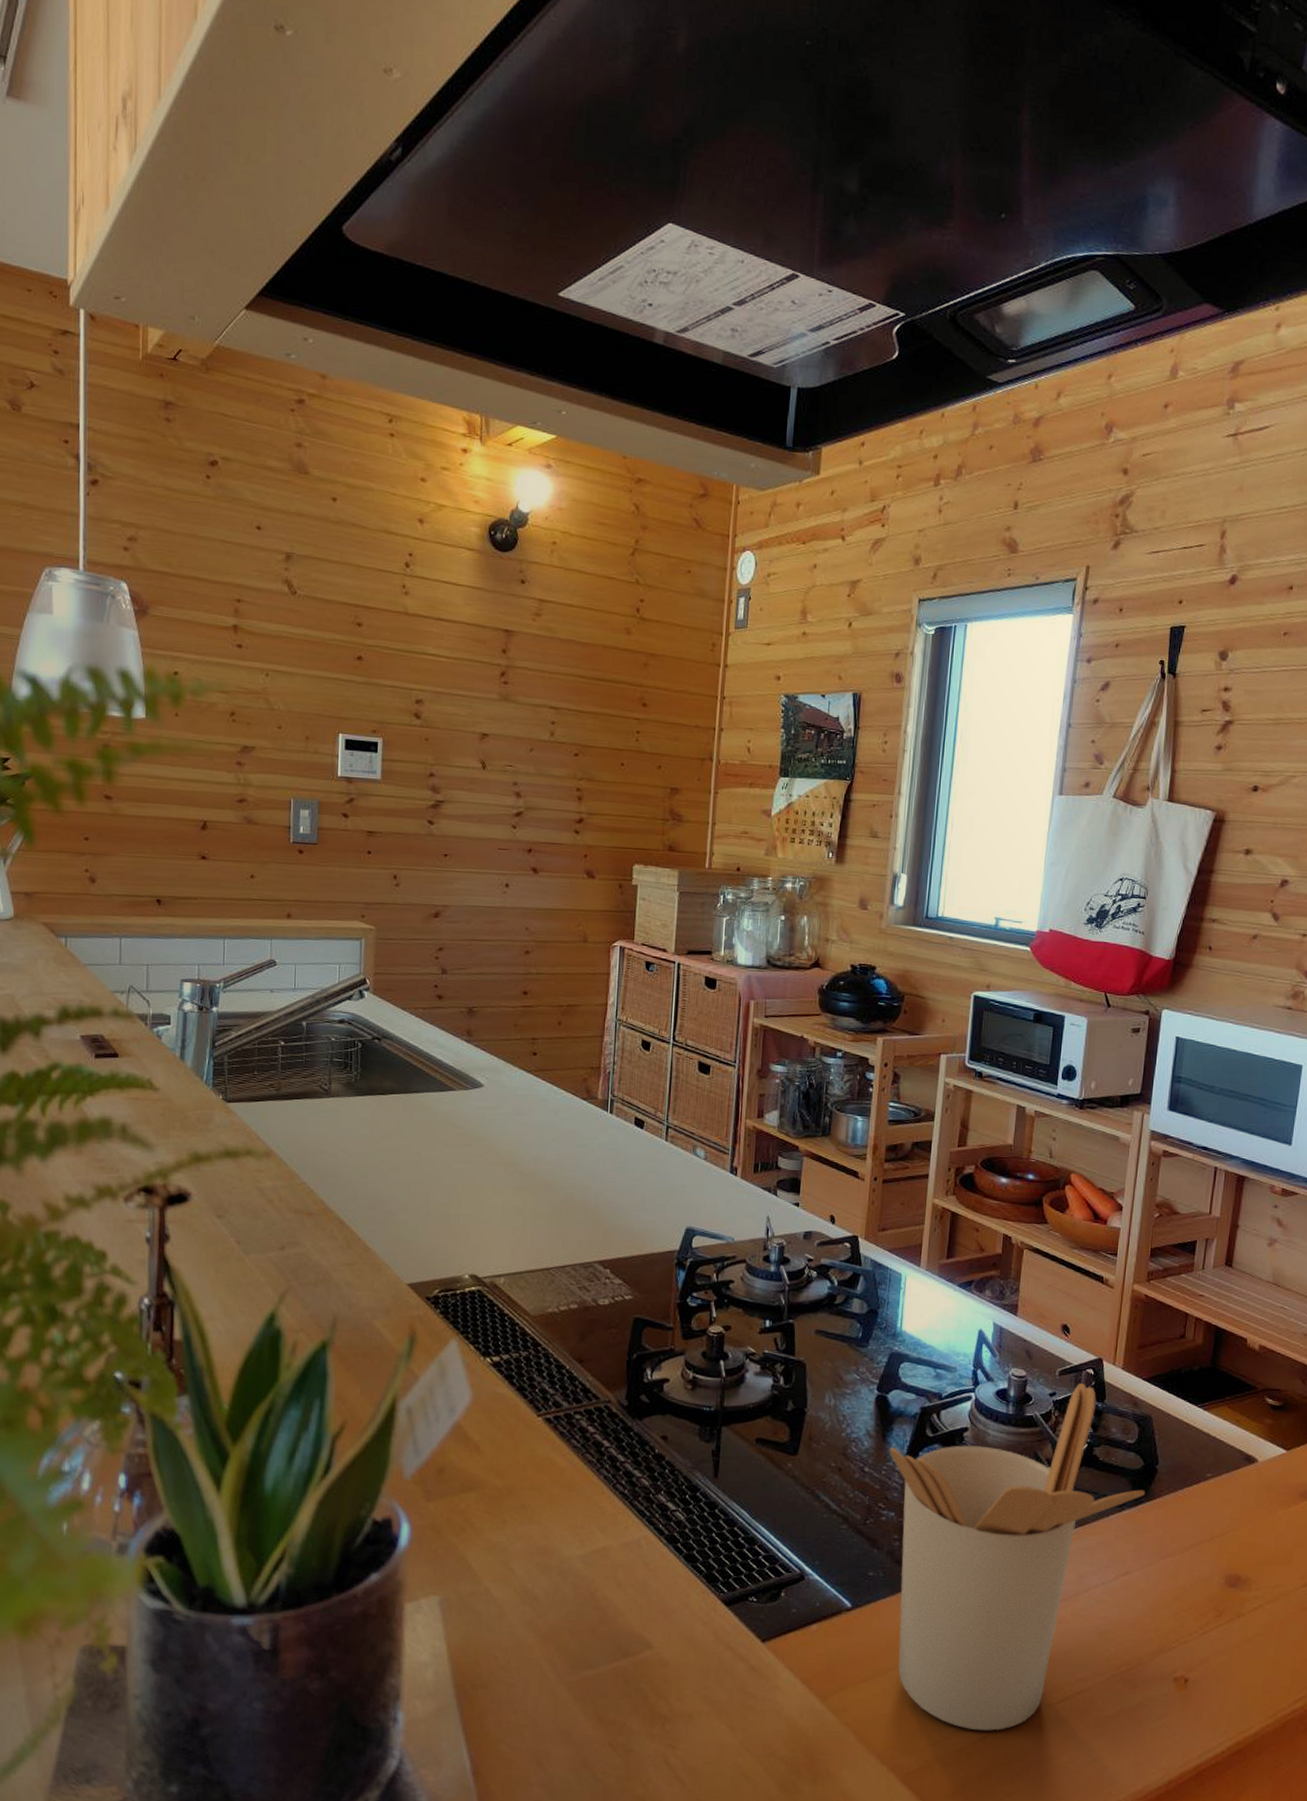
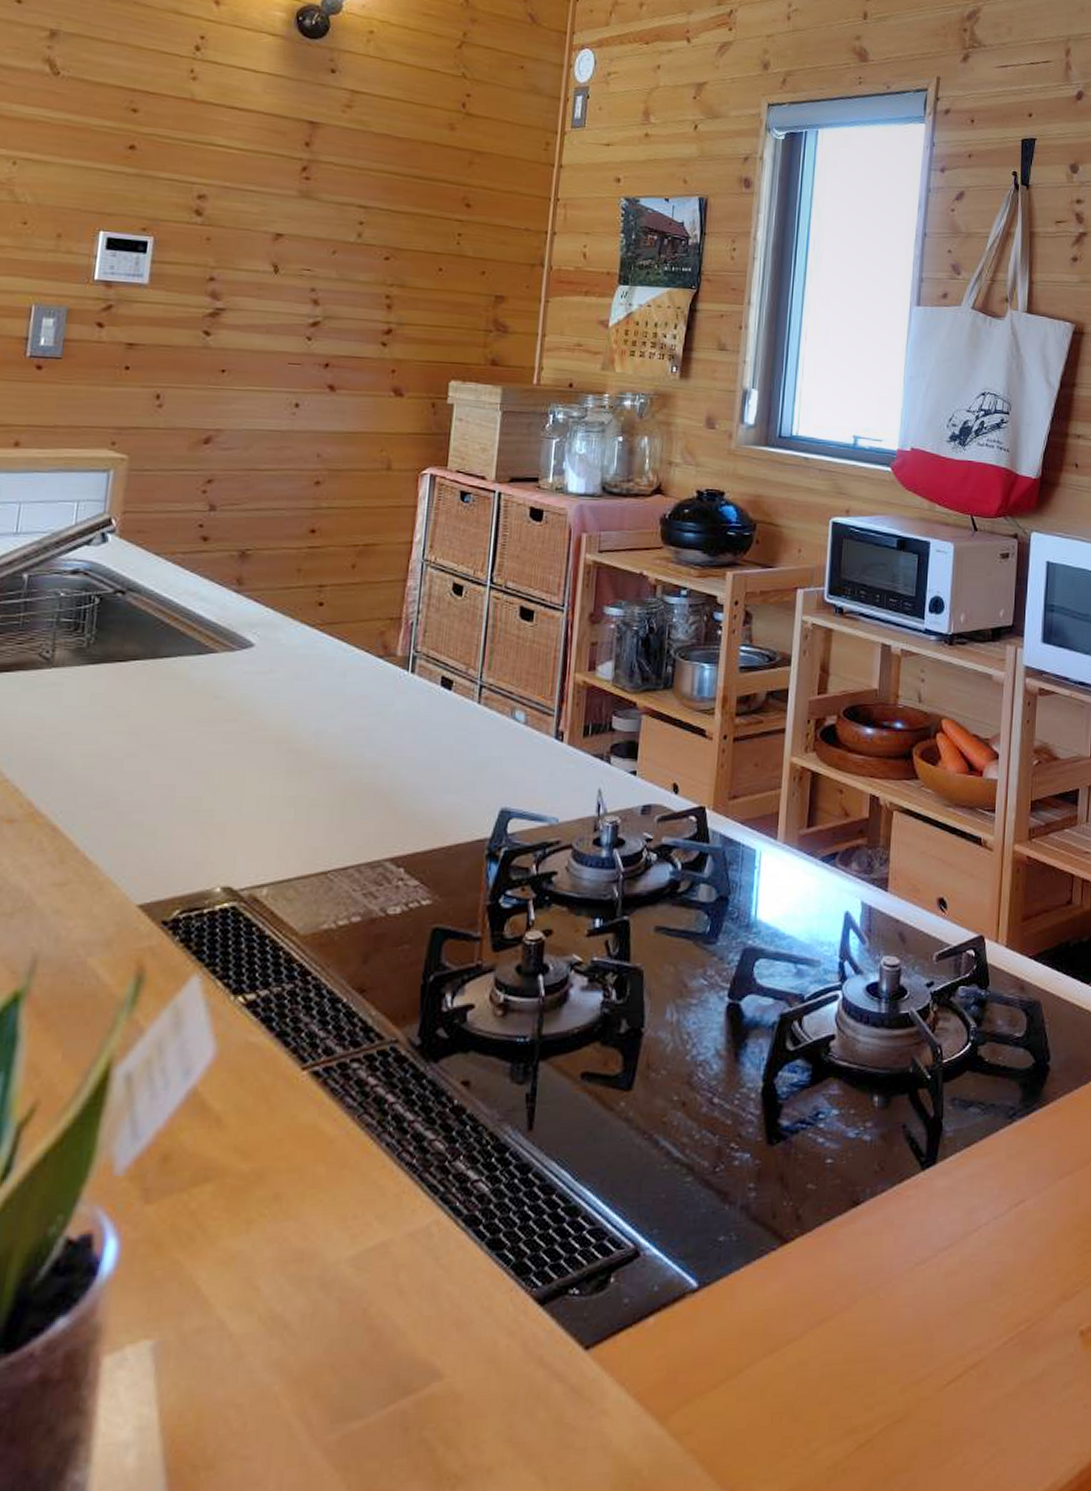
utensil holder: present [889,1382,1145,1731] -> none [743,967,1037,1437]

